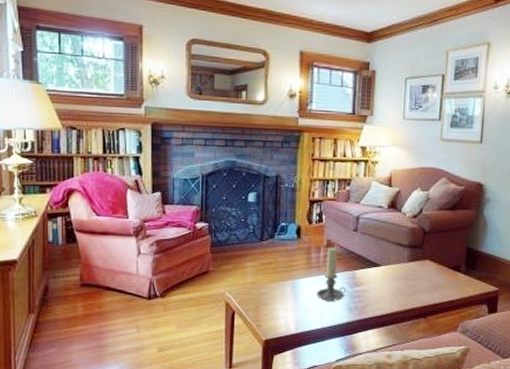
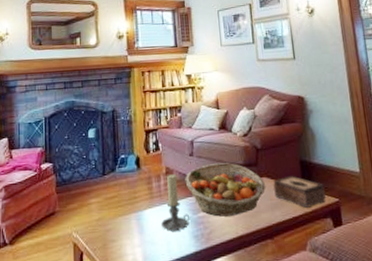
fruit basket: none [346,241,428,293] -> present [185,163,266,217]
tissue box: none [434,261,487,293] -> present [273,175,326,208]

